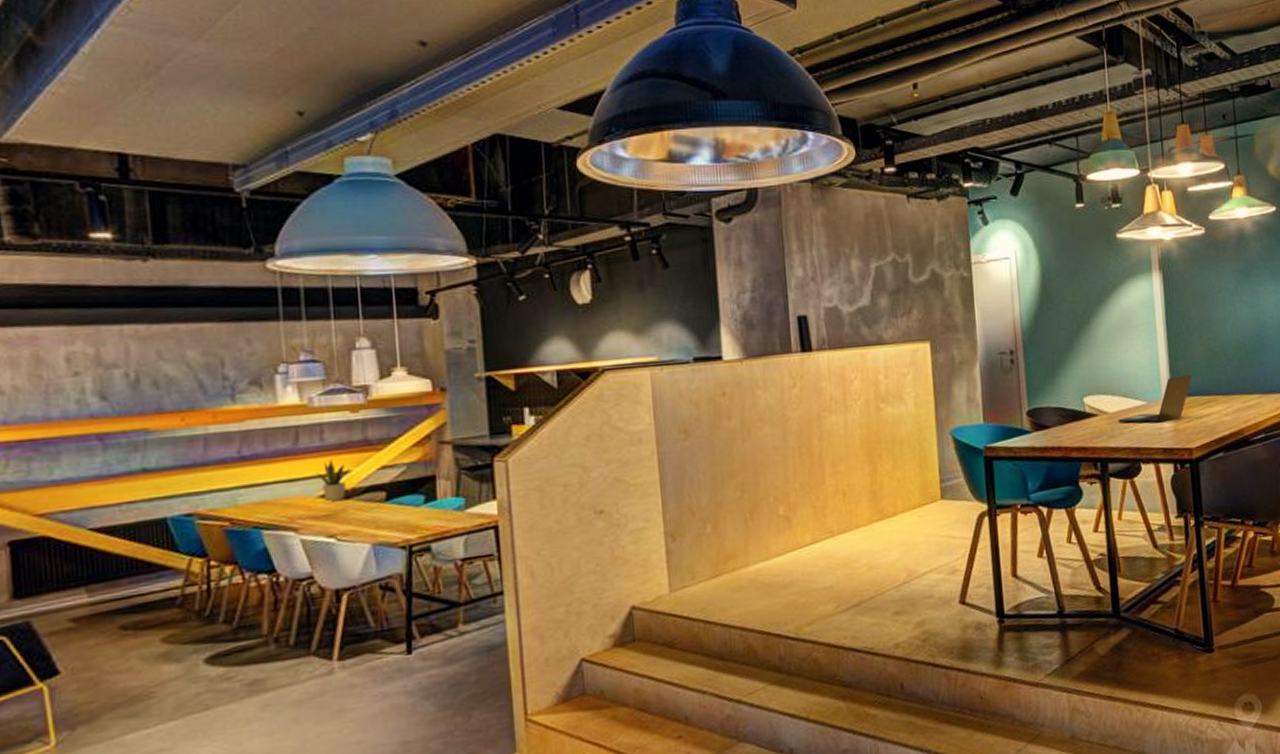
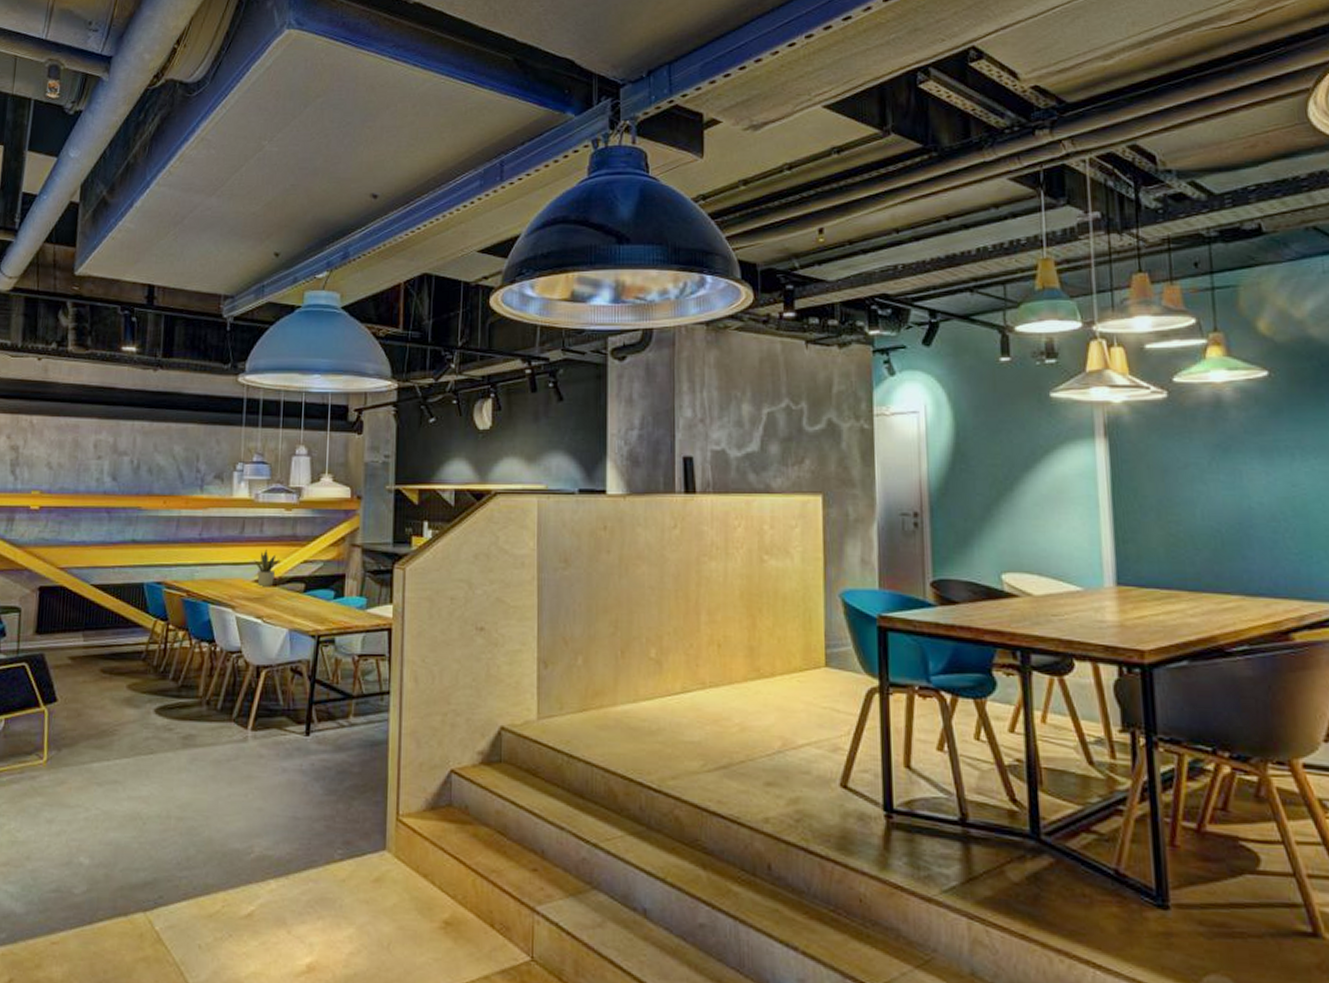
laptop: present [1118,375,1192,424] -> none [1045,562,1146,614]

